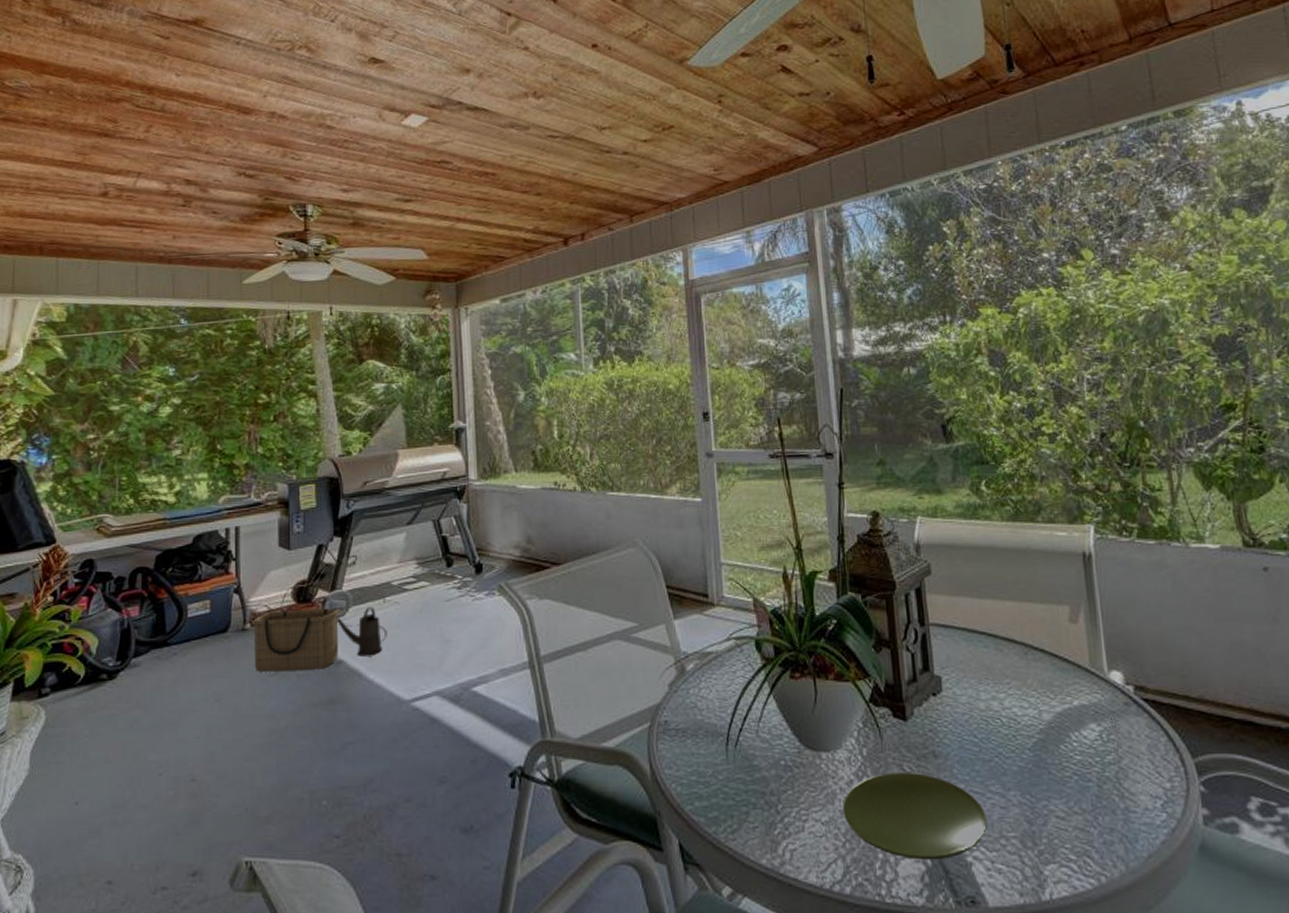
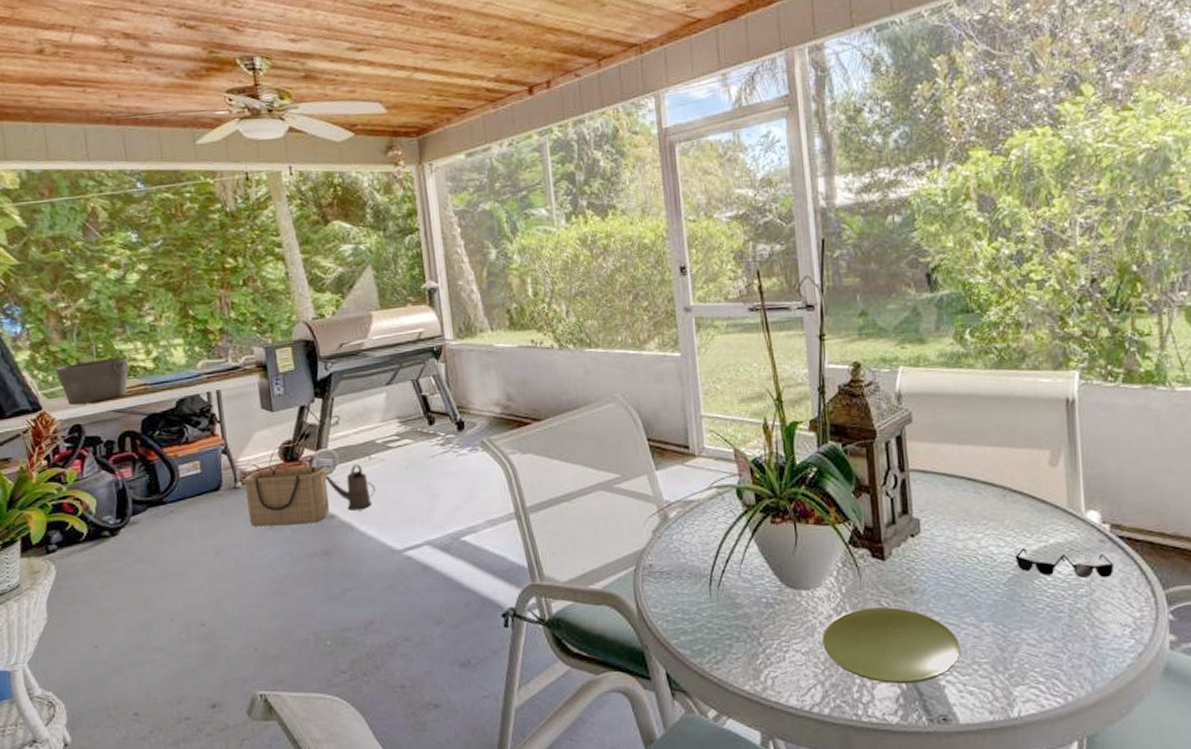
pan: none [75,491,151,538] -> present [55,357,129,404]
sunglasses: none [1039,709,1141,745] -> present [1015,548,1115,578]

